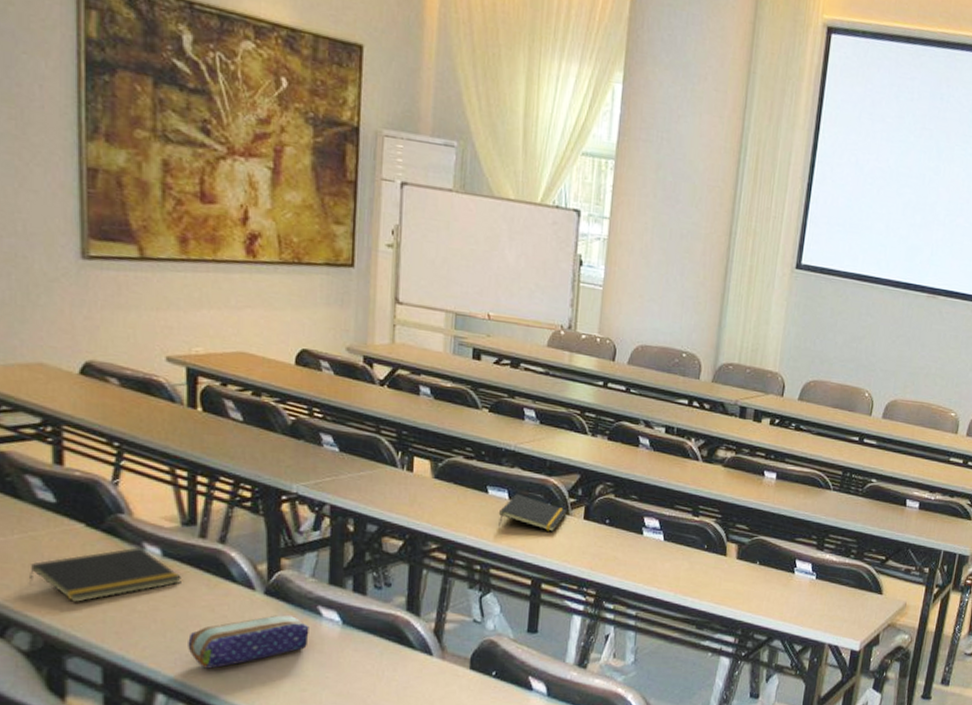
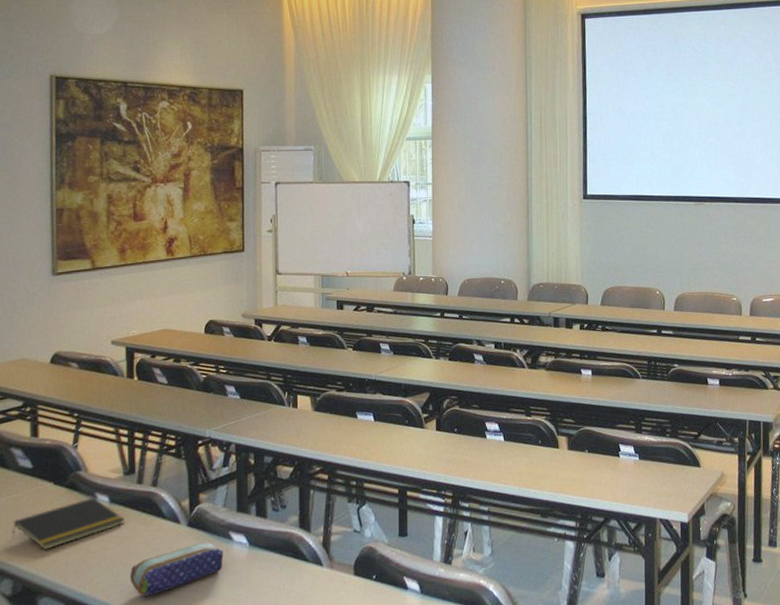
notepad: present [498,494,567,532] -> none [367,416,422,445]

